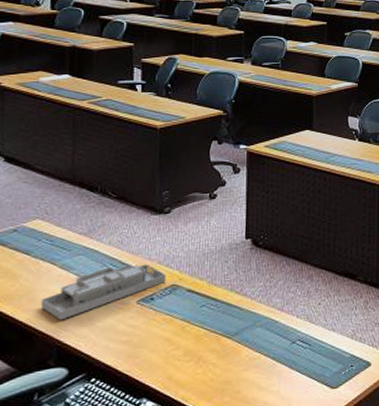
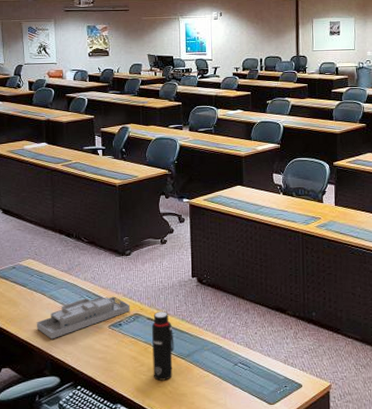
water bottle: none [190,281,220,367] -> present [151,311,175,381]

